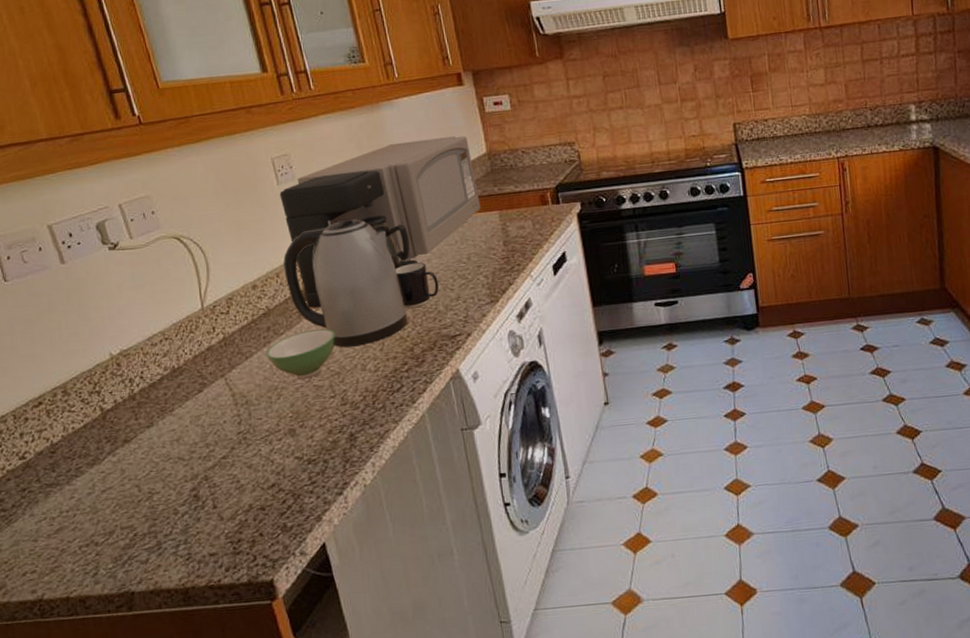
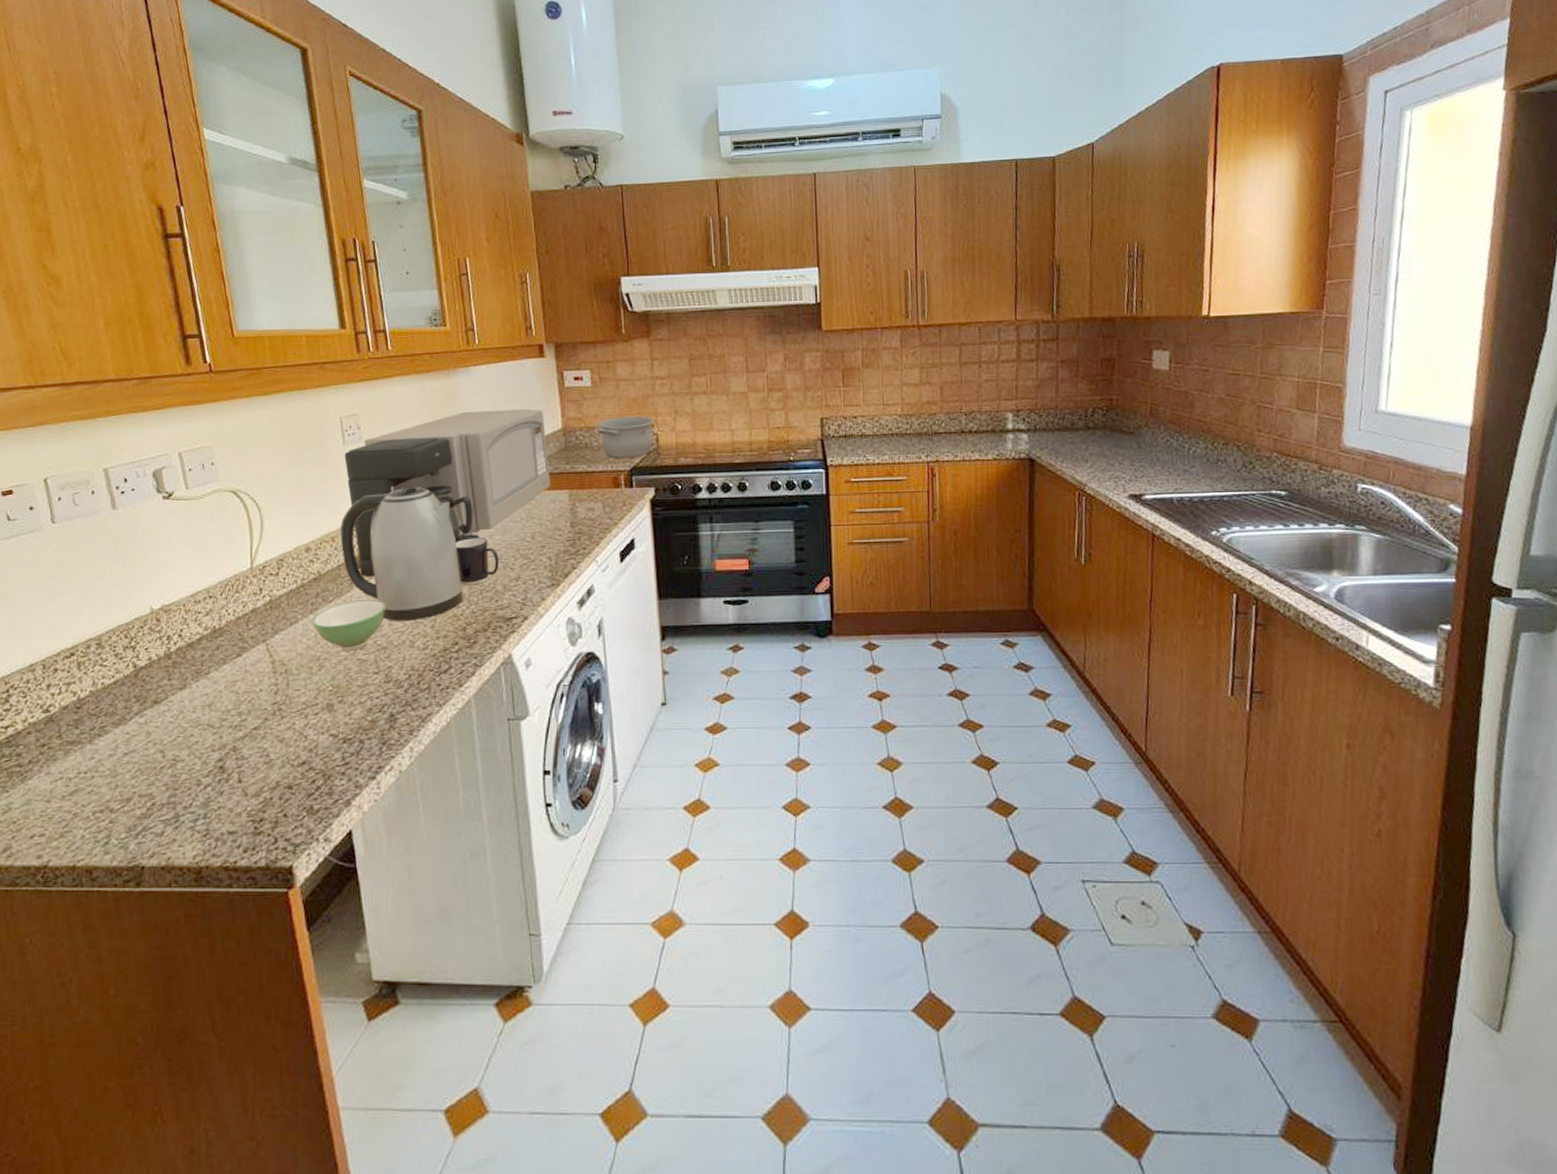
cooking pot: none [520,135,576,177] -> present [597,416,655,458]

